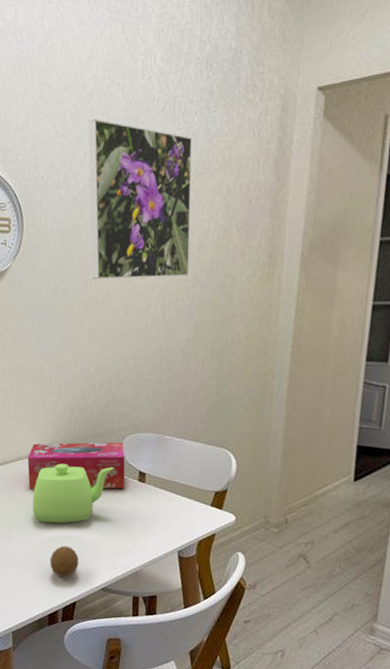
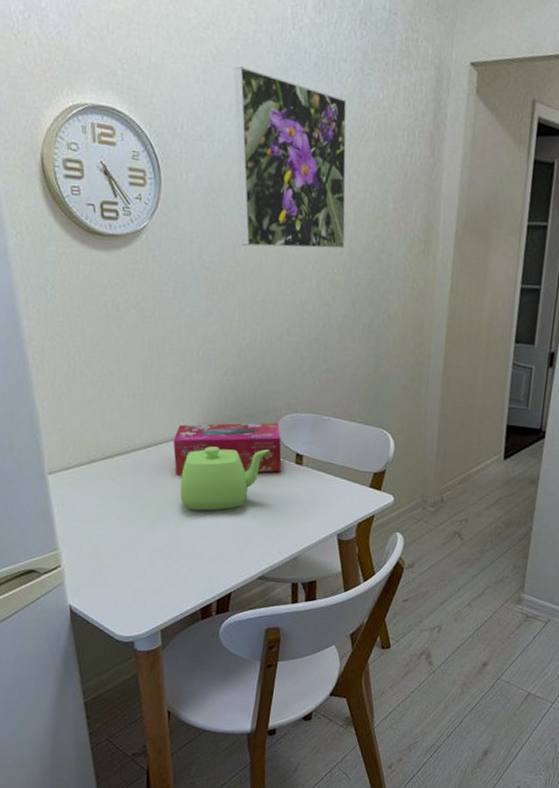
fruit: present [49,545,79,579] -> none [201,534,234,569]

